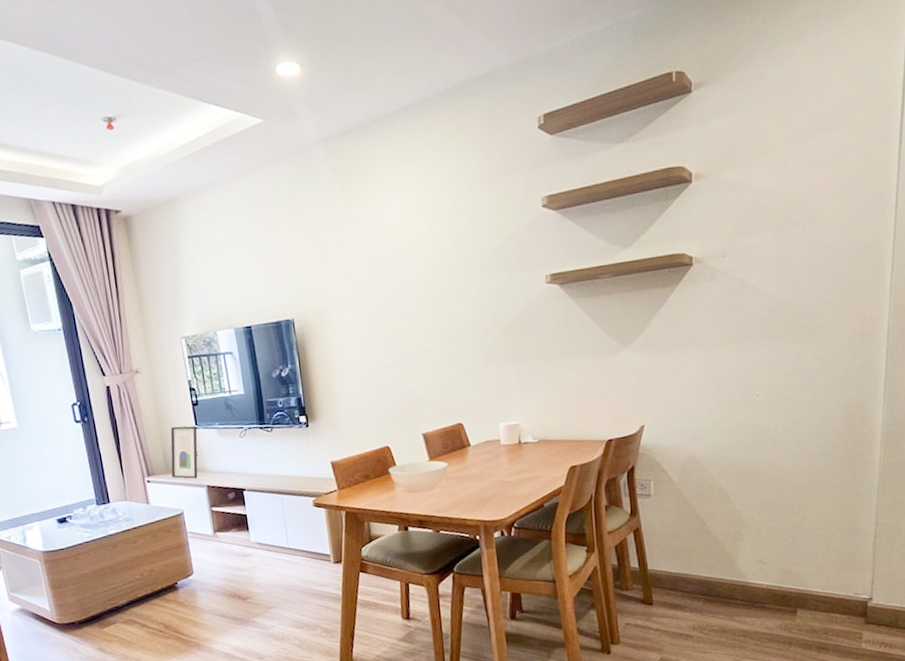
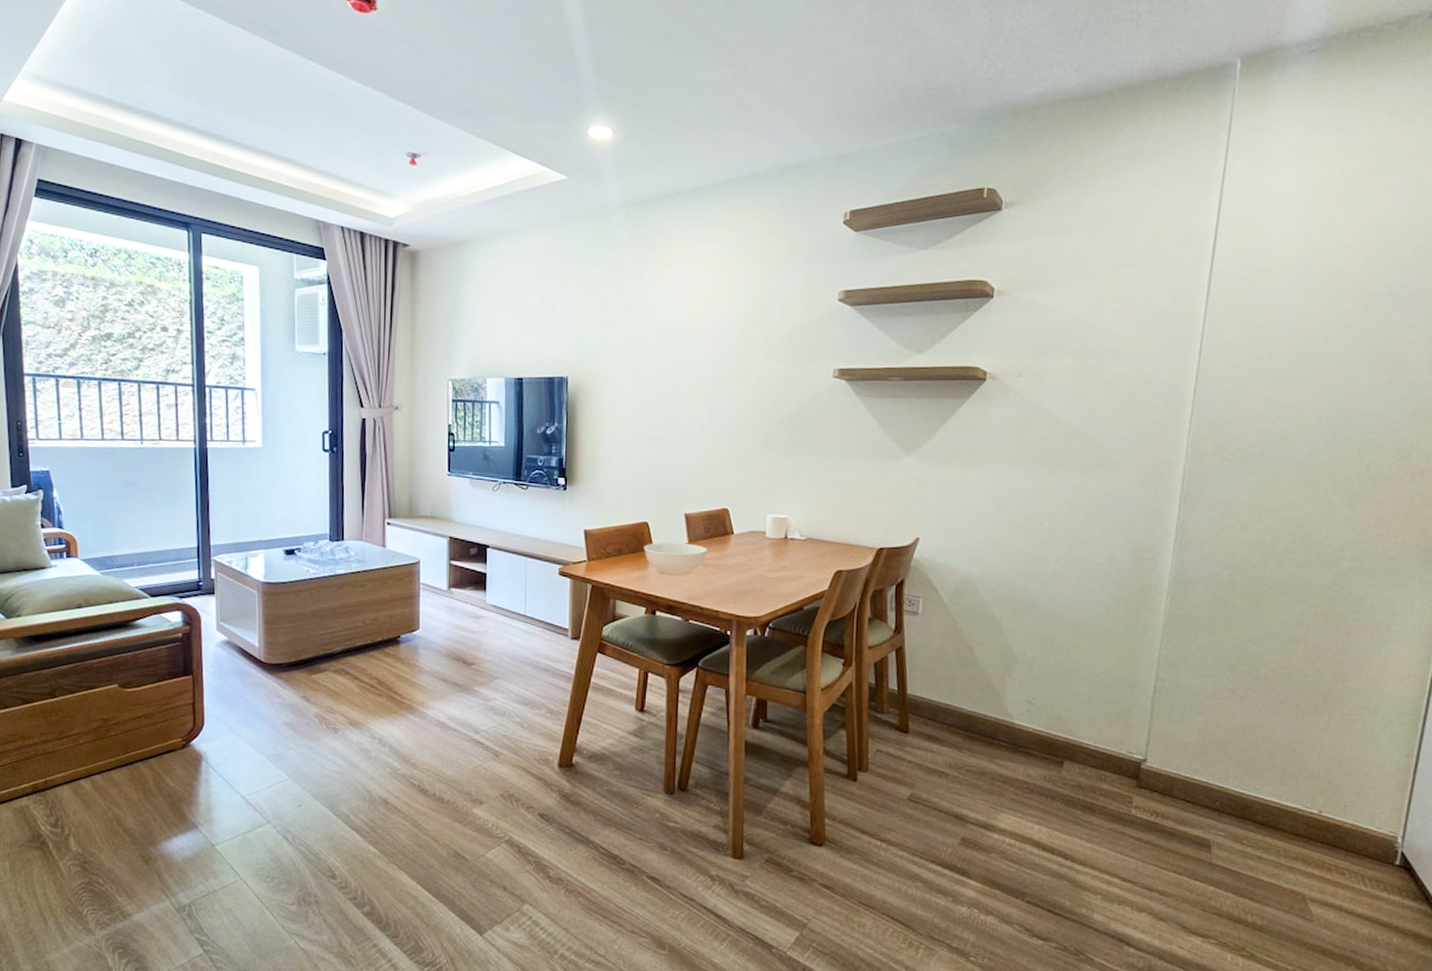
picture frame: present [170,425,198,479] -> none [414,470,450,527]

